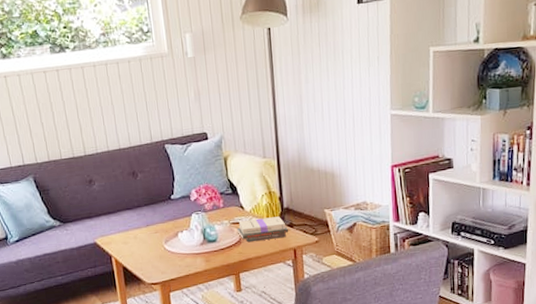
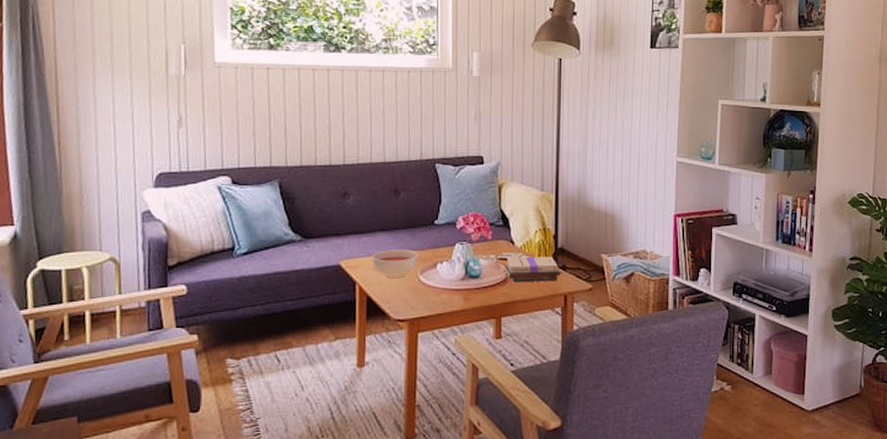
bowl: none [122,223,161,250] -> present [372,249,418,279]

